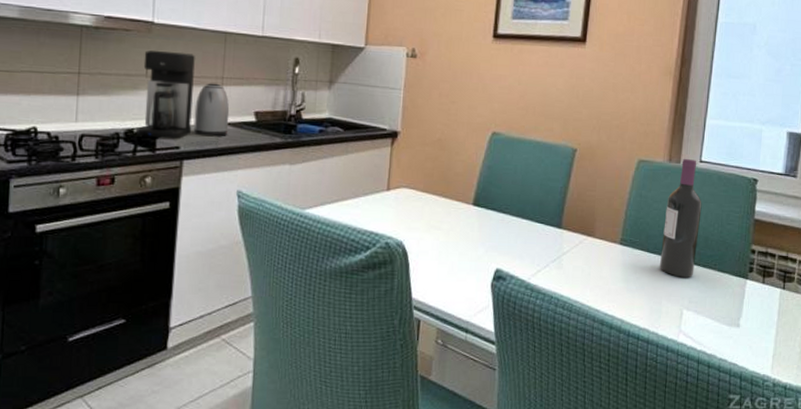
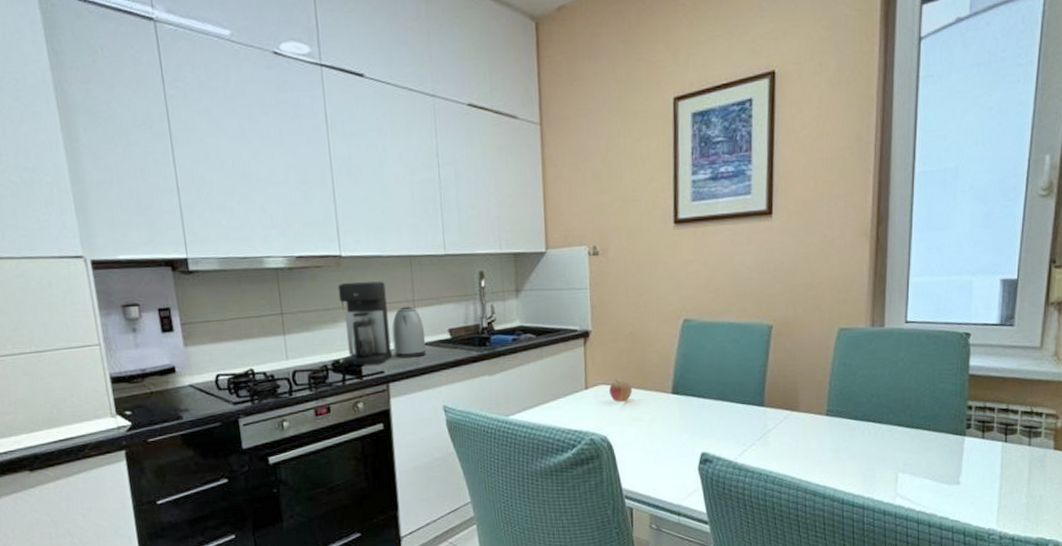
fruit: none [410,183,434,209] -> present [608,379,632,403]
wine bottle: present [660,158,702,277] -> none [870,320,911,441]

